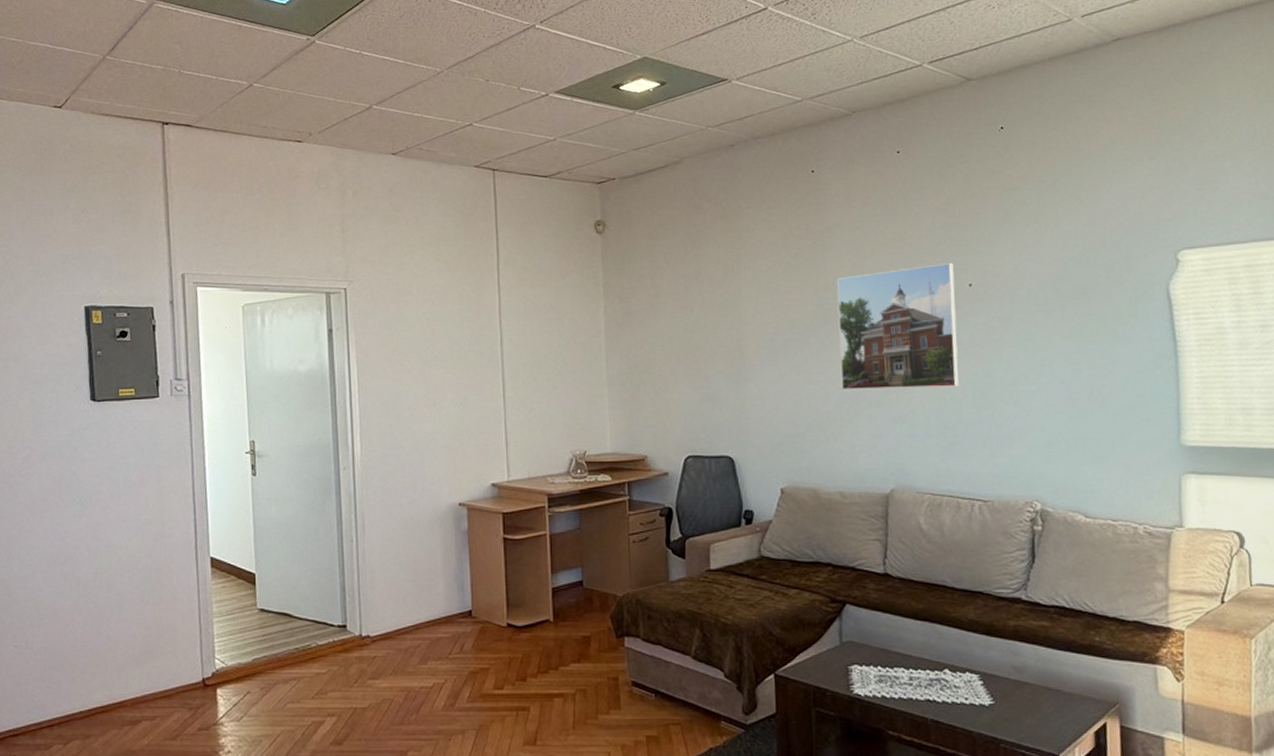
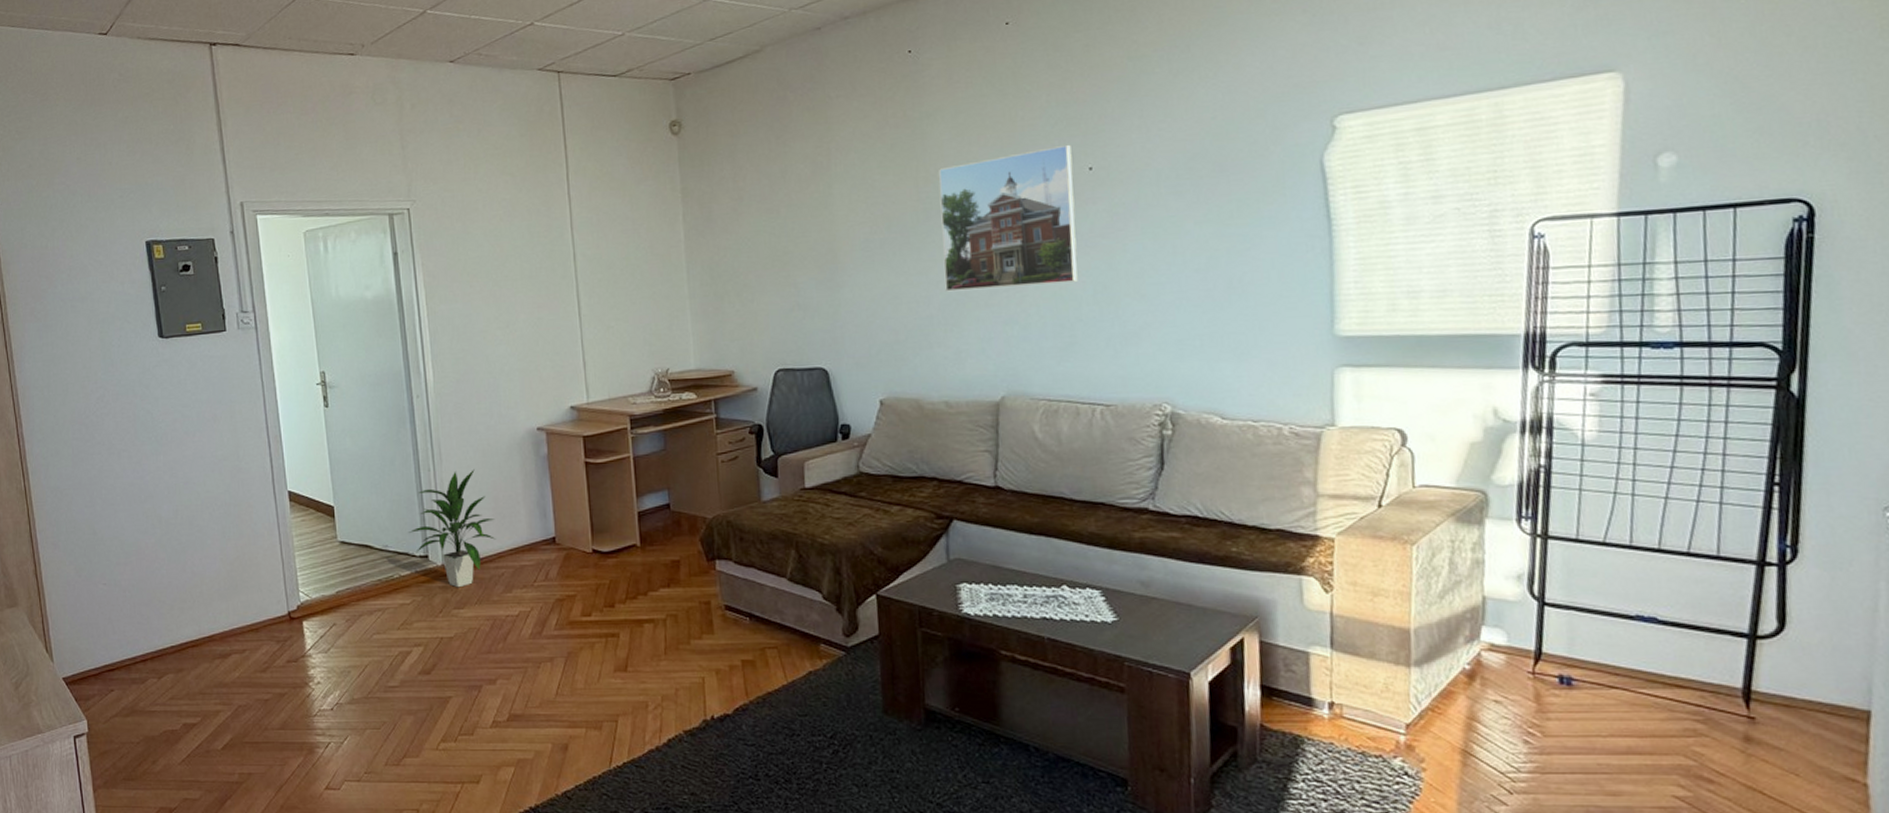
indoor plant: none [327,540,414,659] -> present [408,468,496,588]

